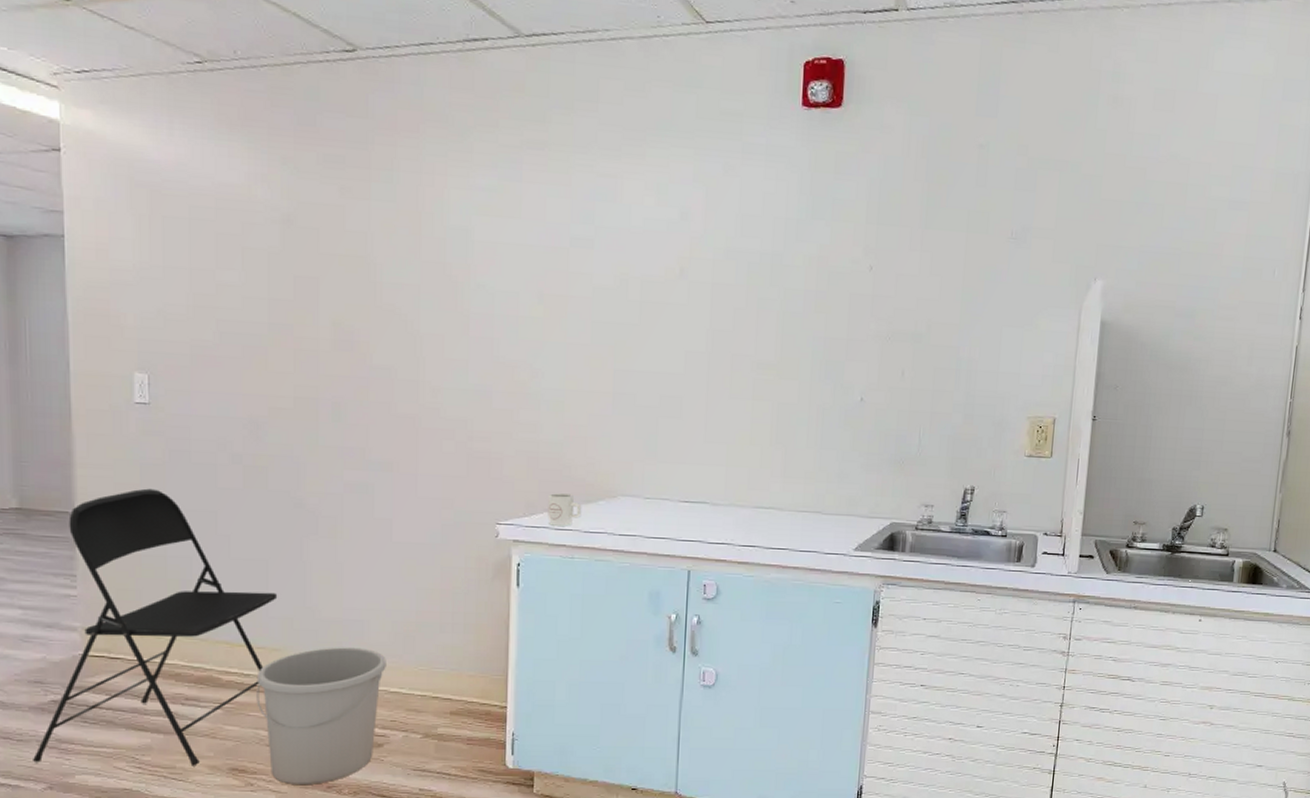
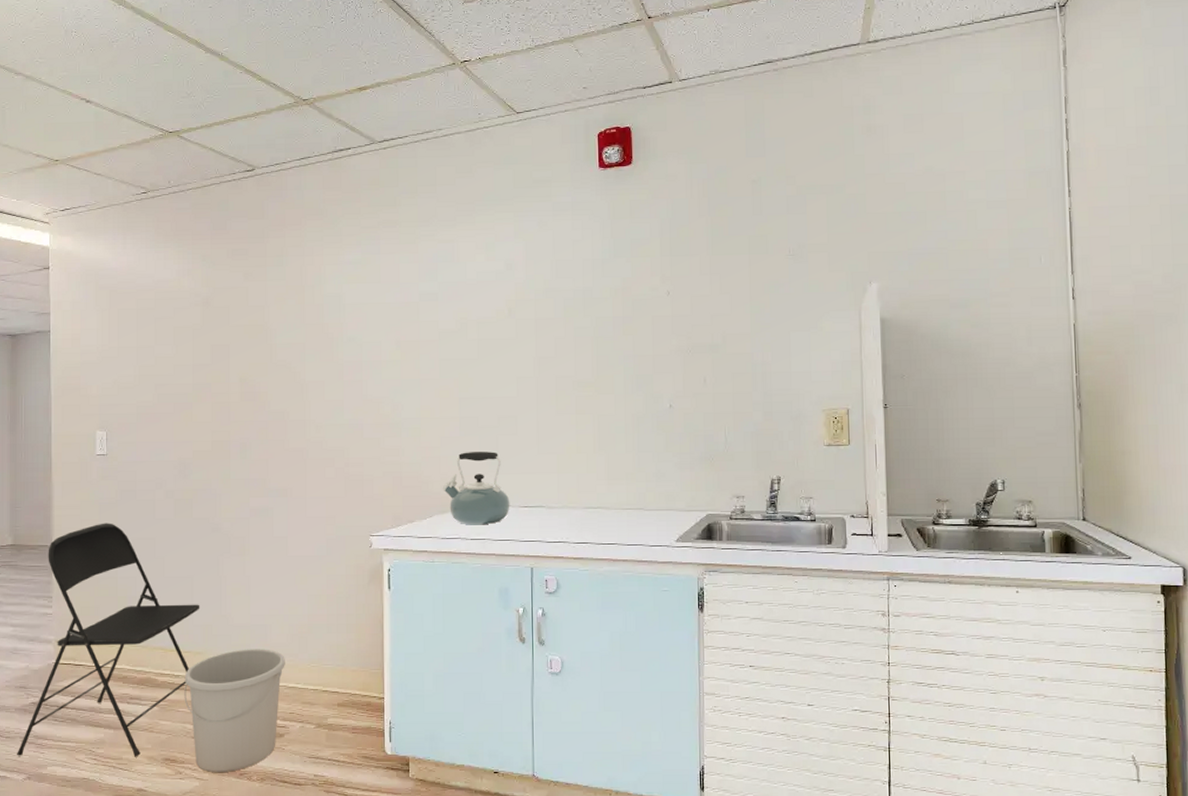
mug: present [548,493,582,527] -> none [411,506,439,536]
kettle: none [587,434,668,520] -> present [442,451,510,525]

